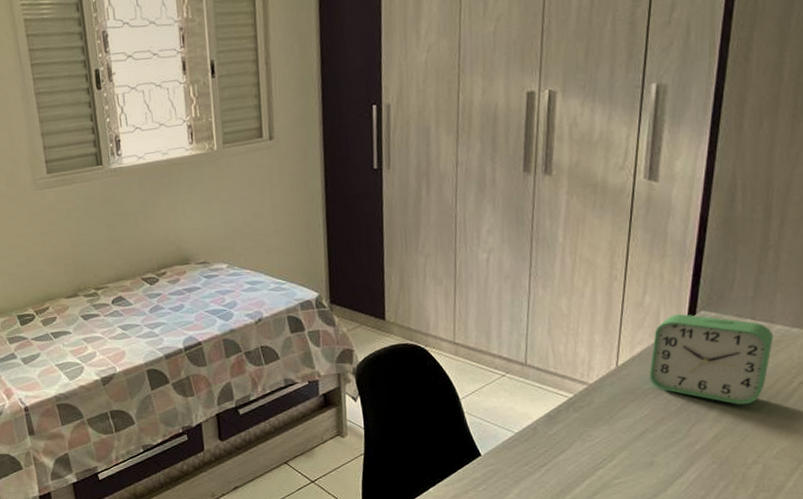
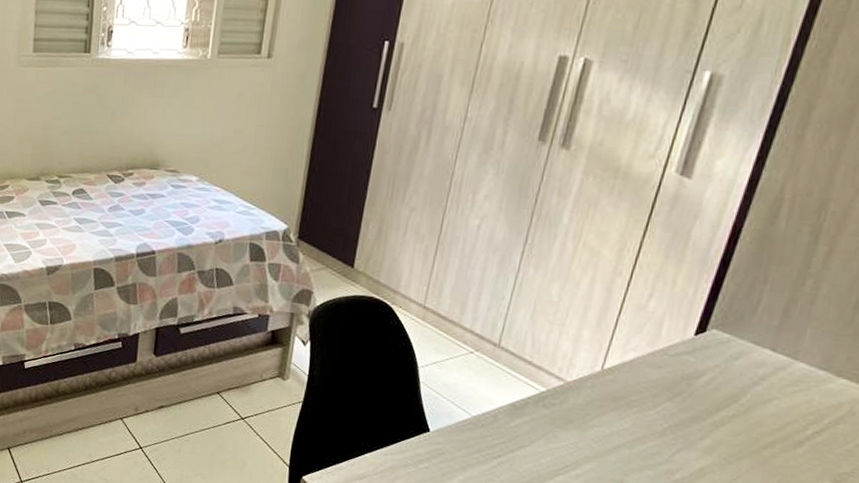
alarm clock: present [649,314,774,405] -> none [637,327,794,443]

